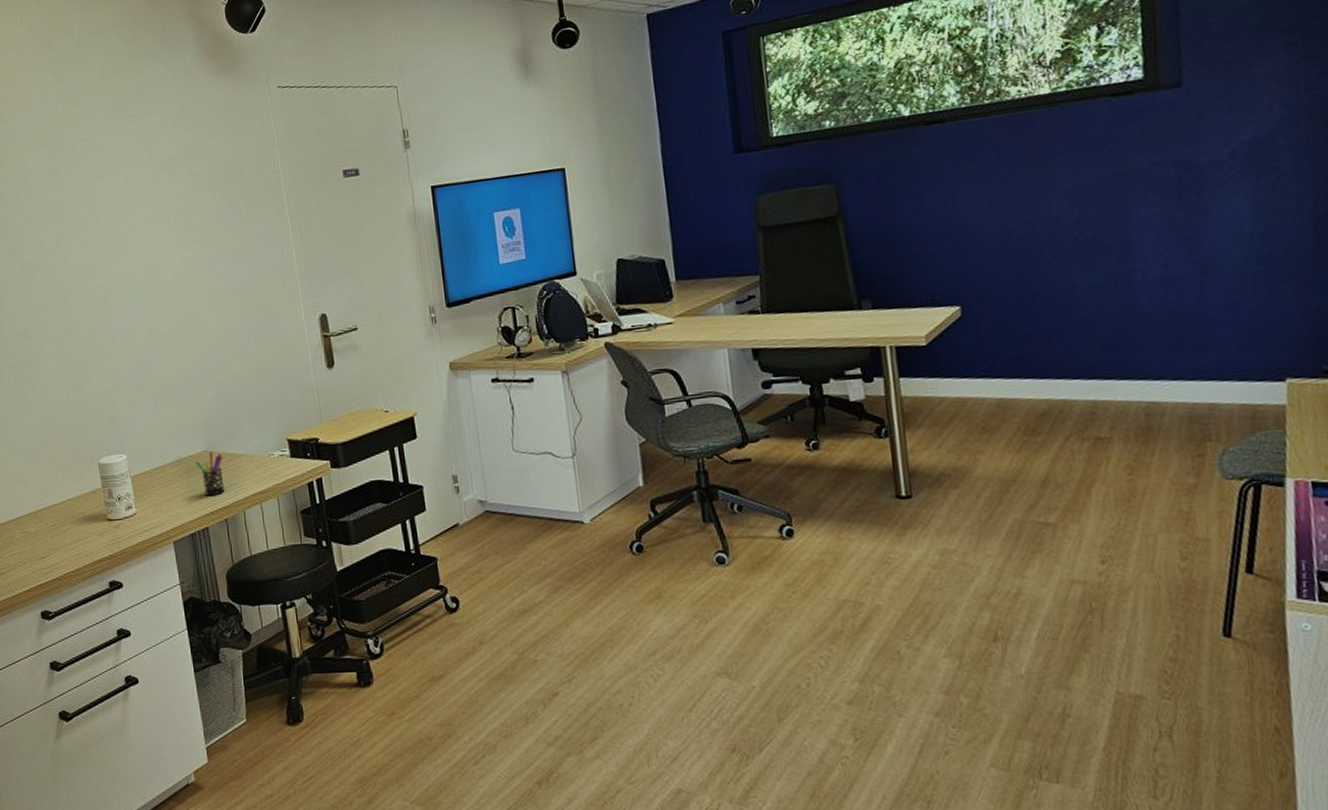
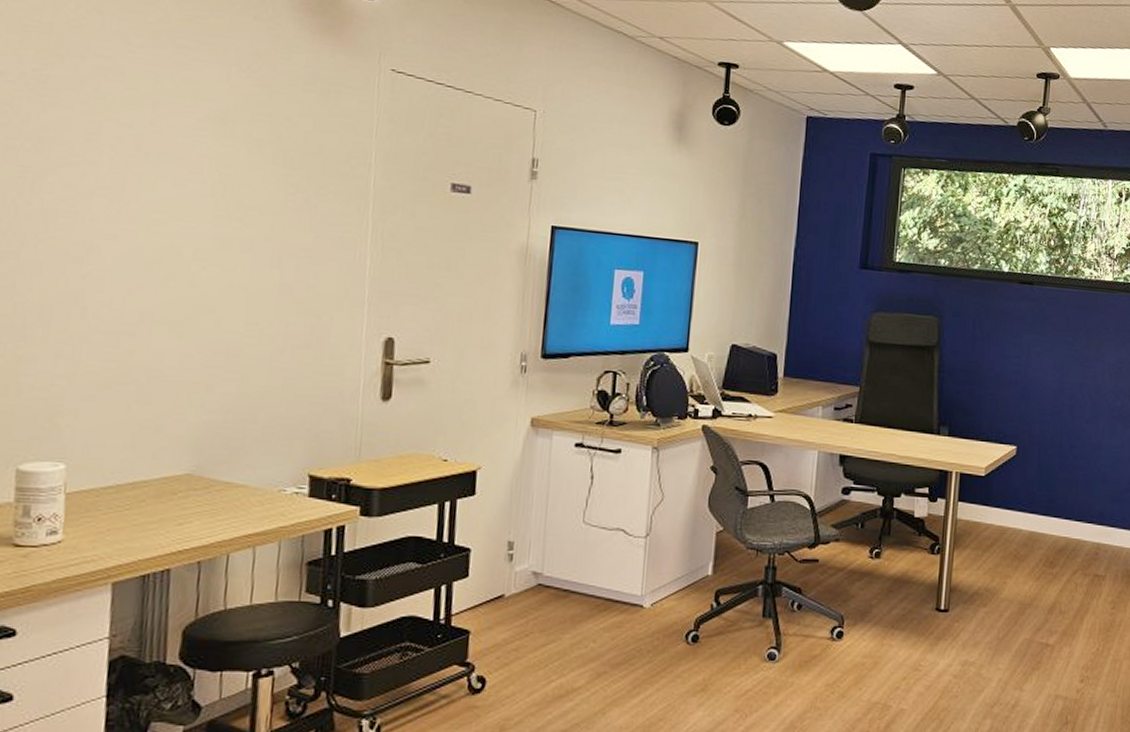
pen holder: present [195,451,225,496] -> none [170,476,213,530]

